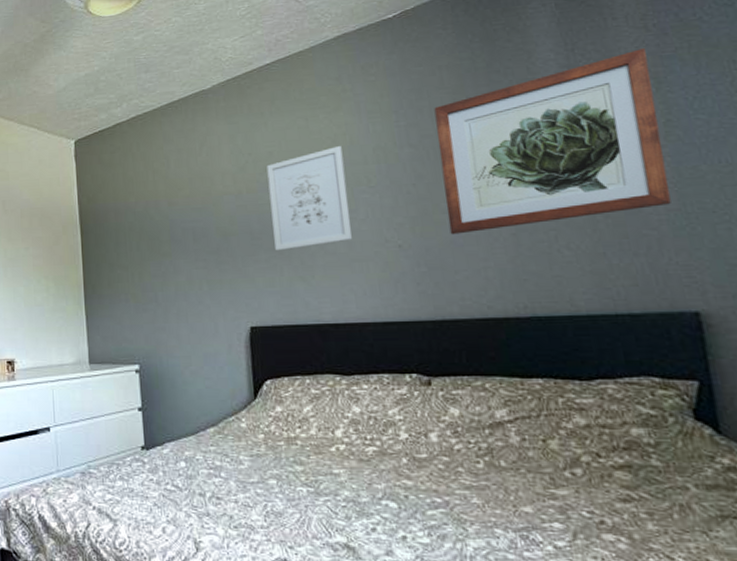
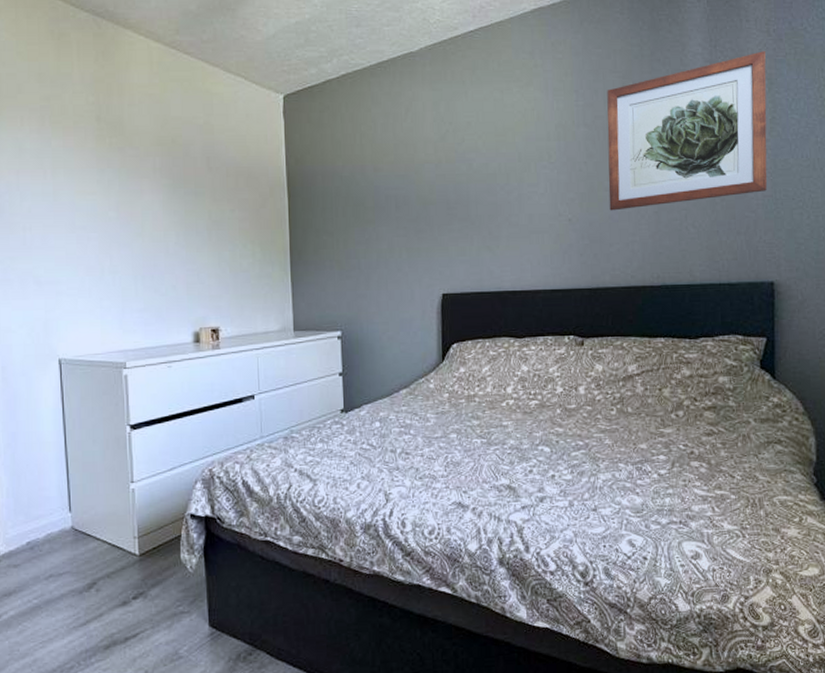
wall art: present [266,146,352,251] -> none [465,121,533,221]

